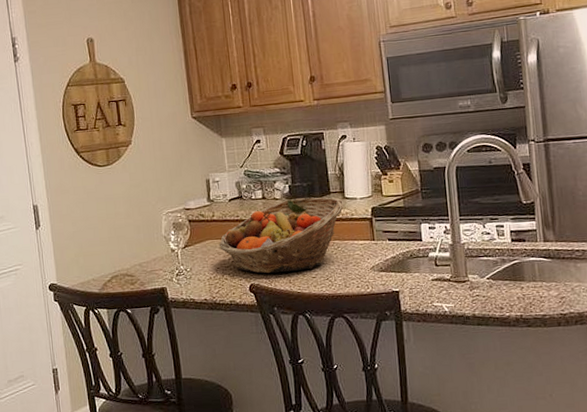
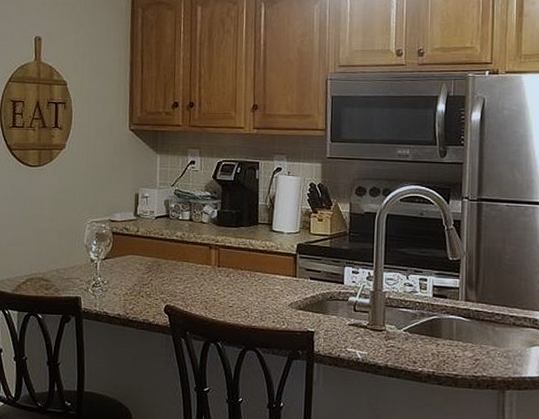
fruit basket: present [218,197,345,274] -> none [139,224,271,298]

